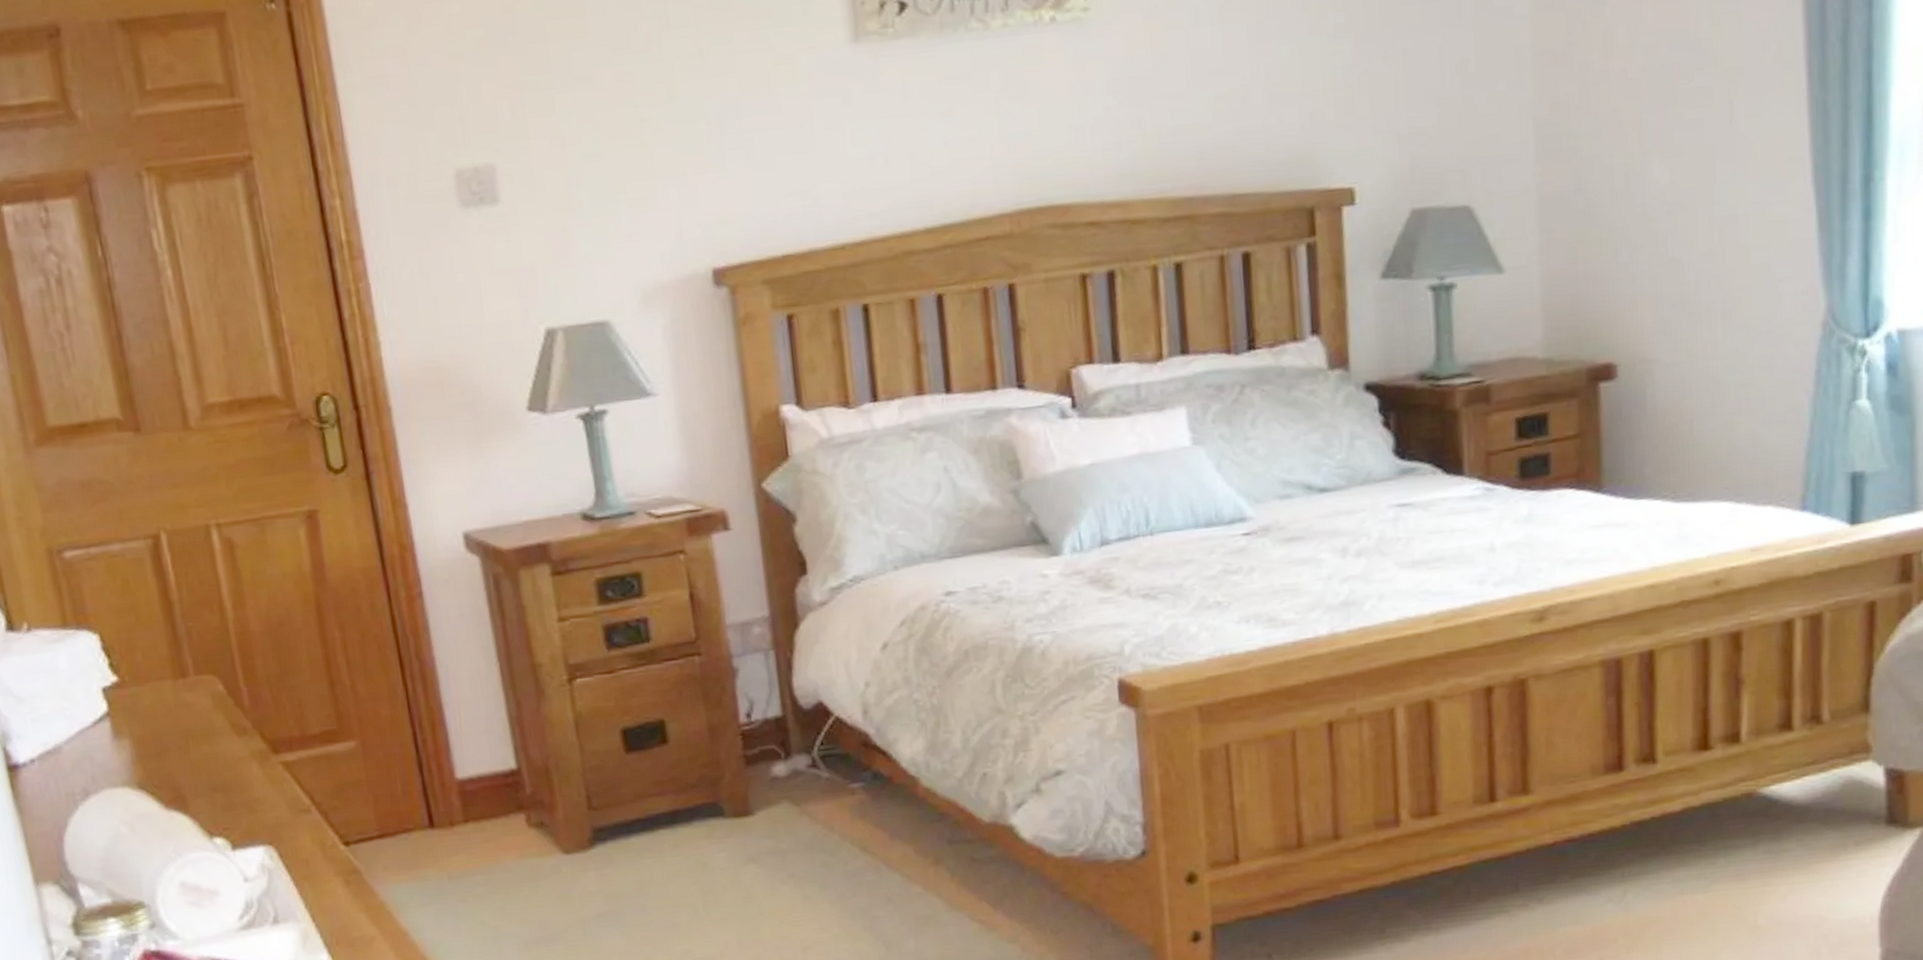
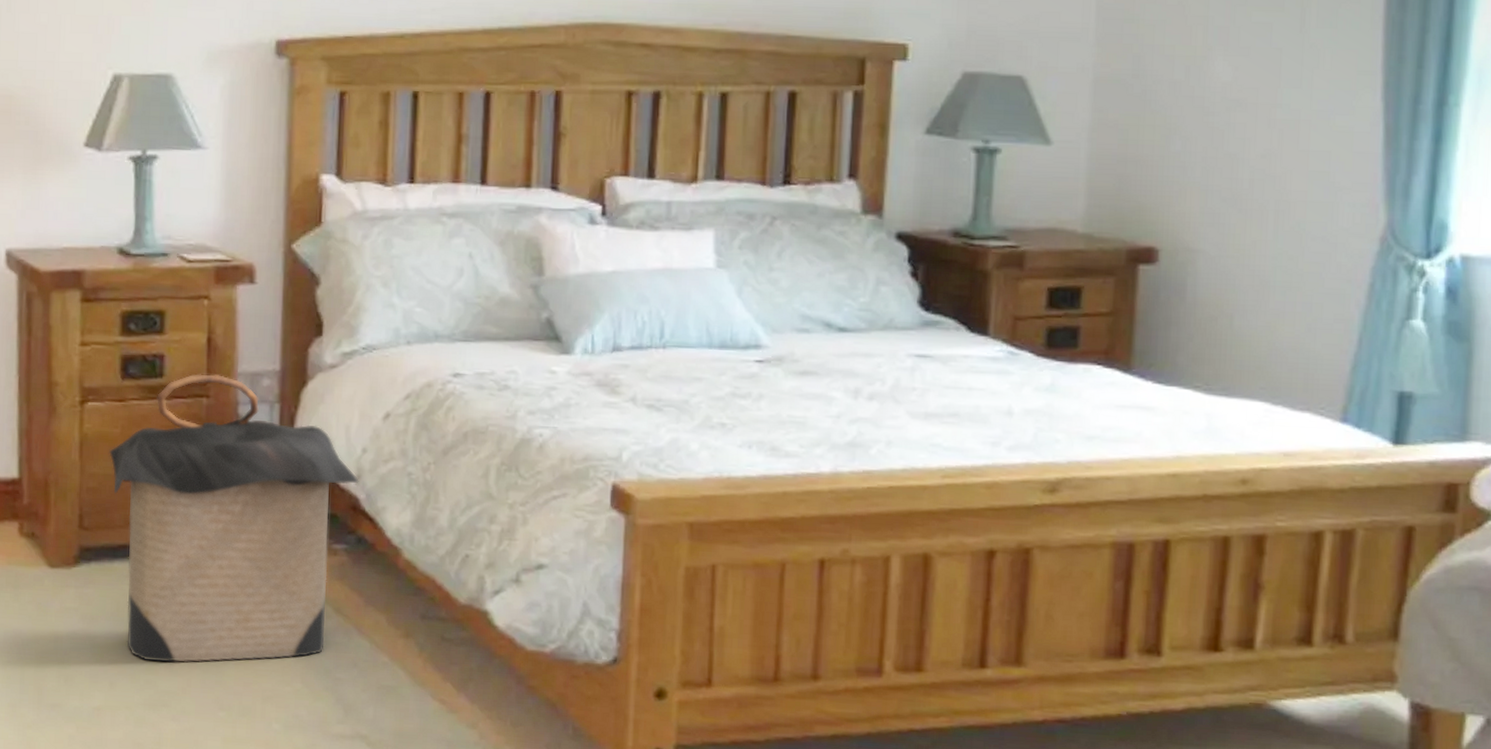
laundry hamper: none [606,630,867,932] -> present [109,374,359,663]

